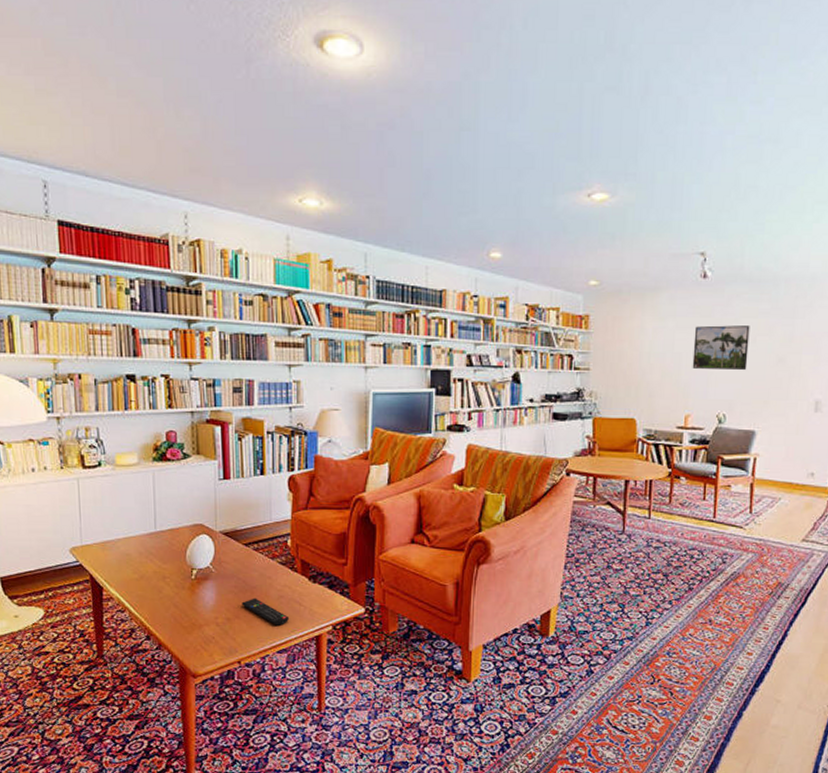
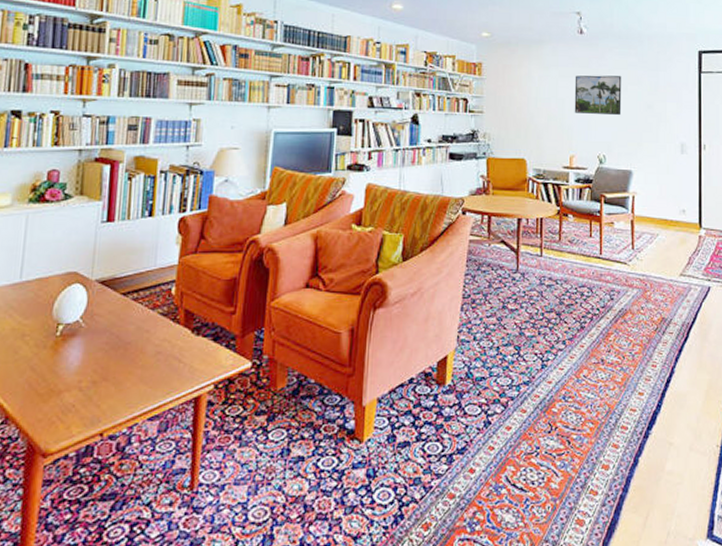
remote control: present [241,598,289,626] -> none [112,355,165,387]

